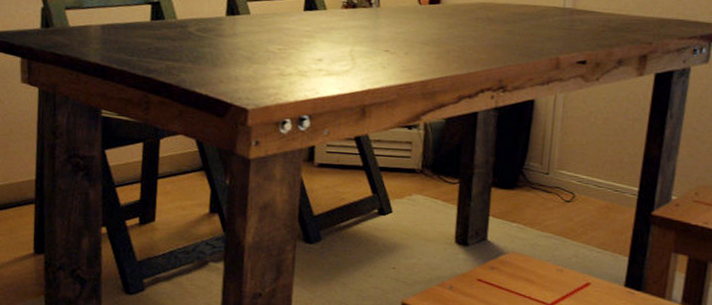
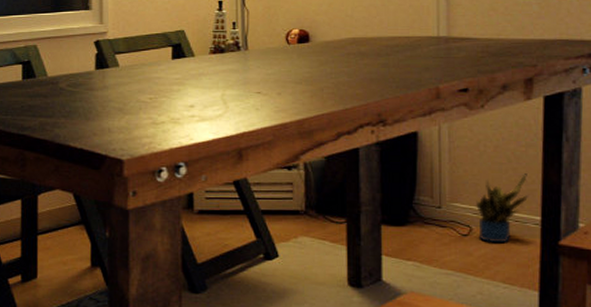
potted plant: none [580,146,631,210] -> present [475,173,529,243]

